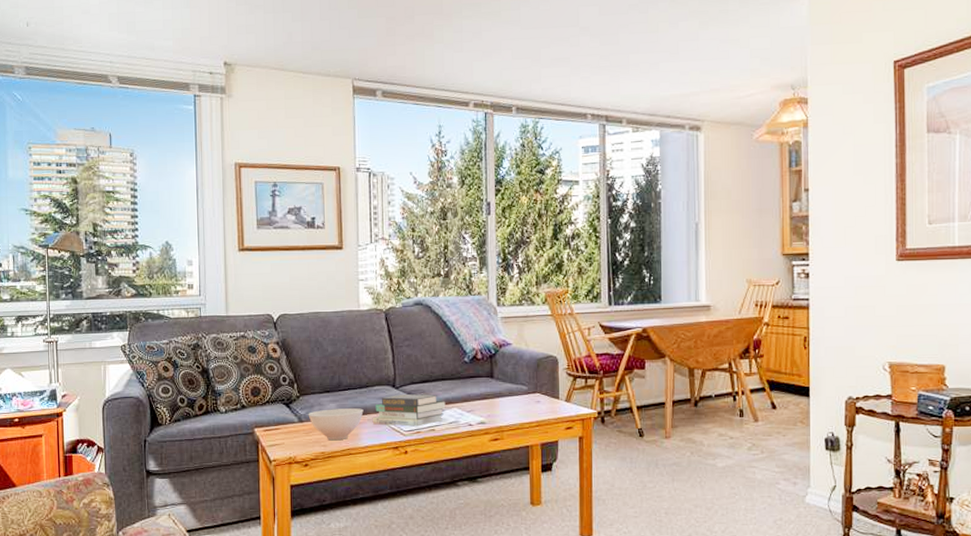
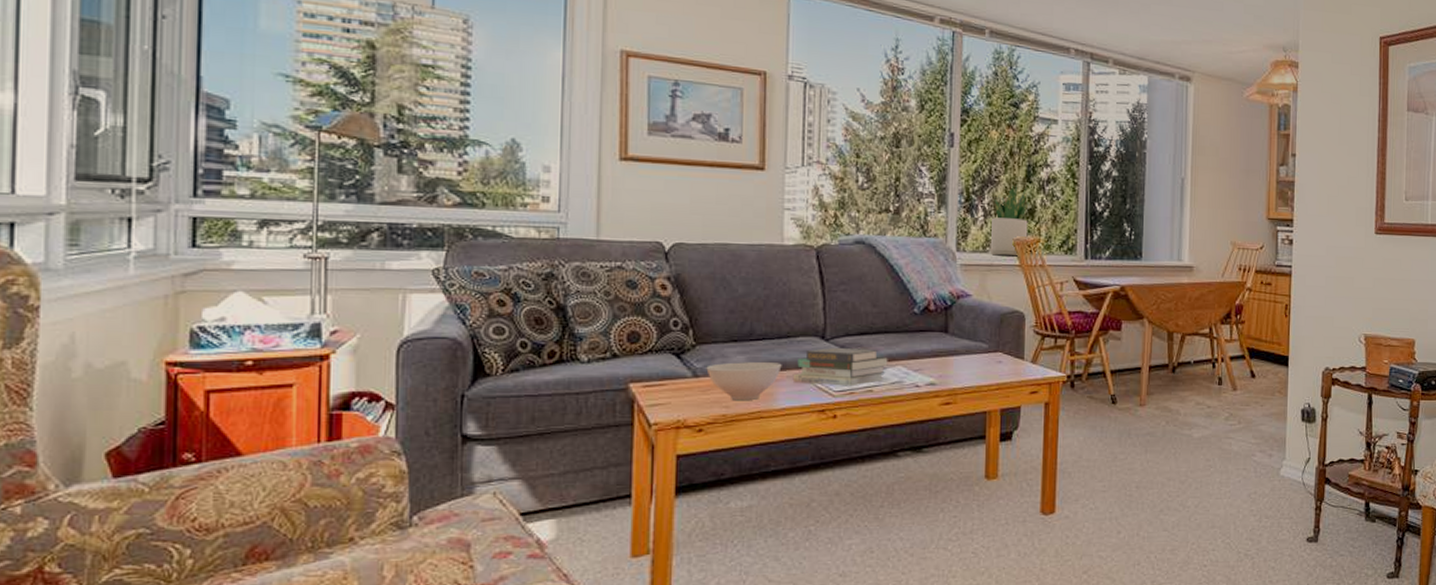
planter: none [525,243,558,309] -> present [990,184,1030,258]

